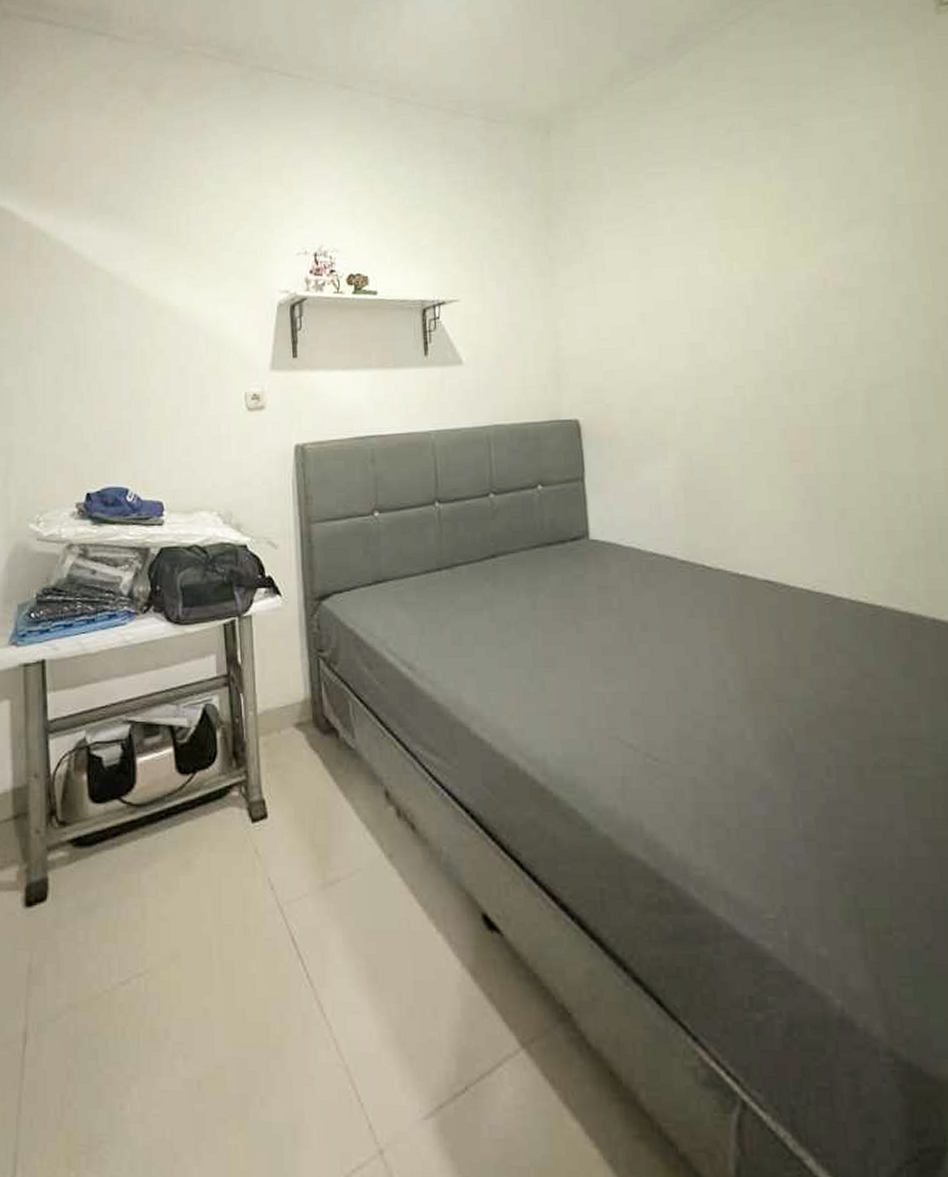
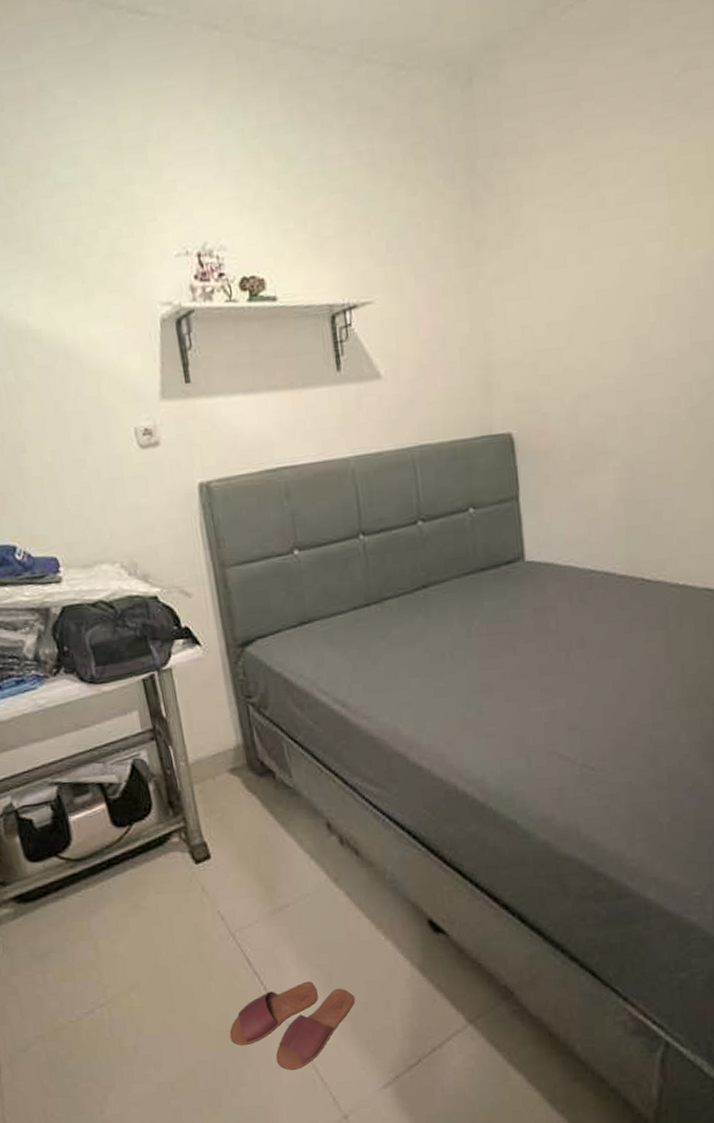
slippers: none [266,973,400,1082] -> present [229,981,354,1070]

